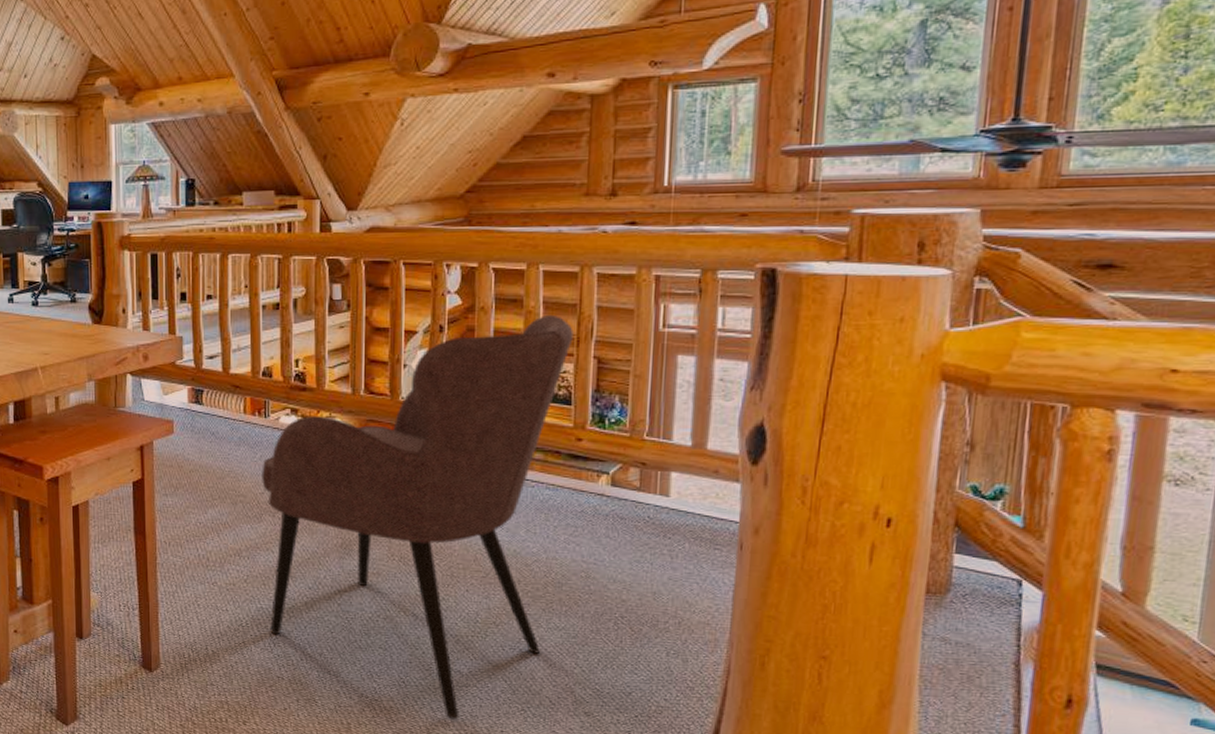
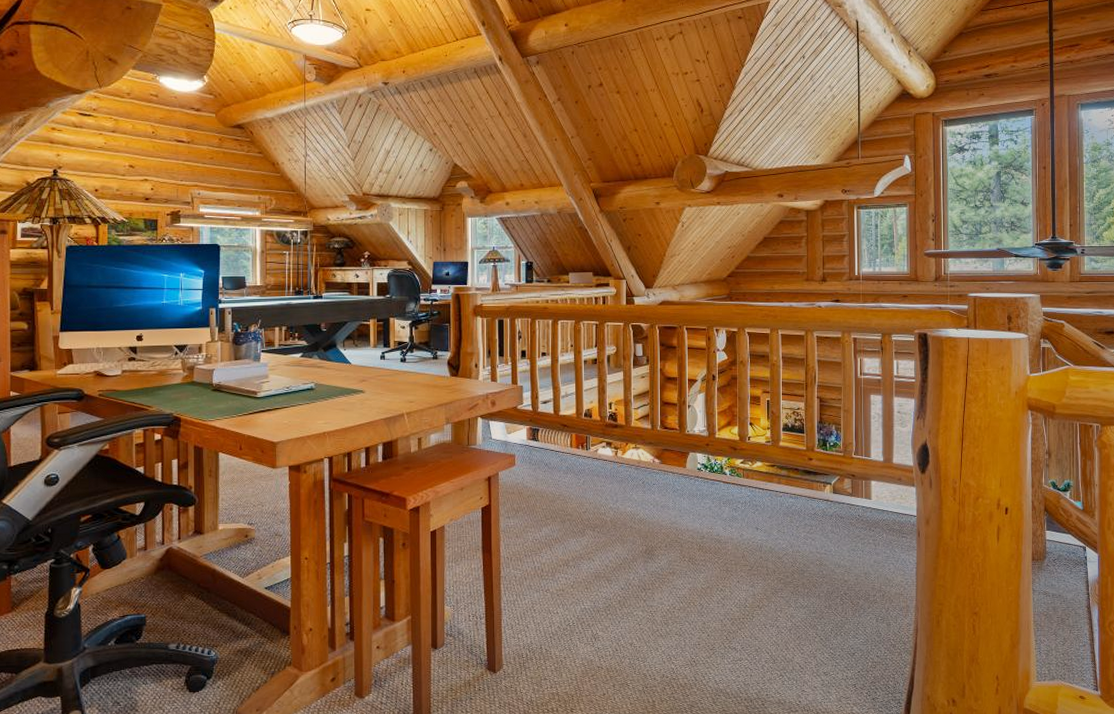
armchair: present [262,314,574,720] -> none [584,366,803,689]

